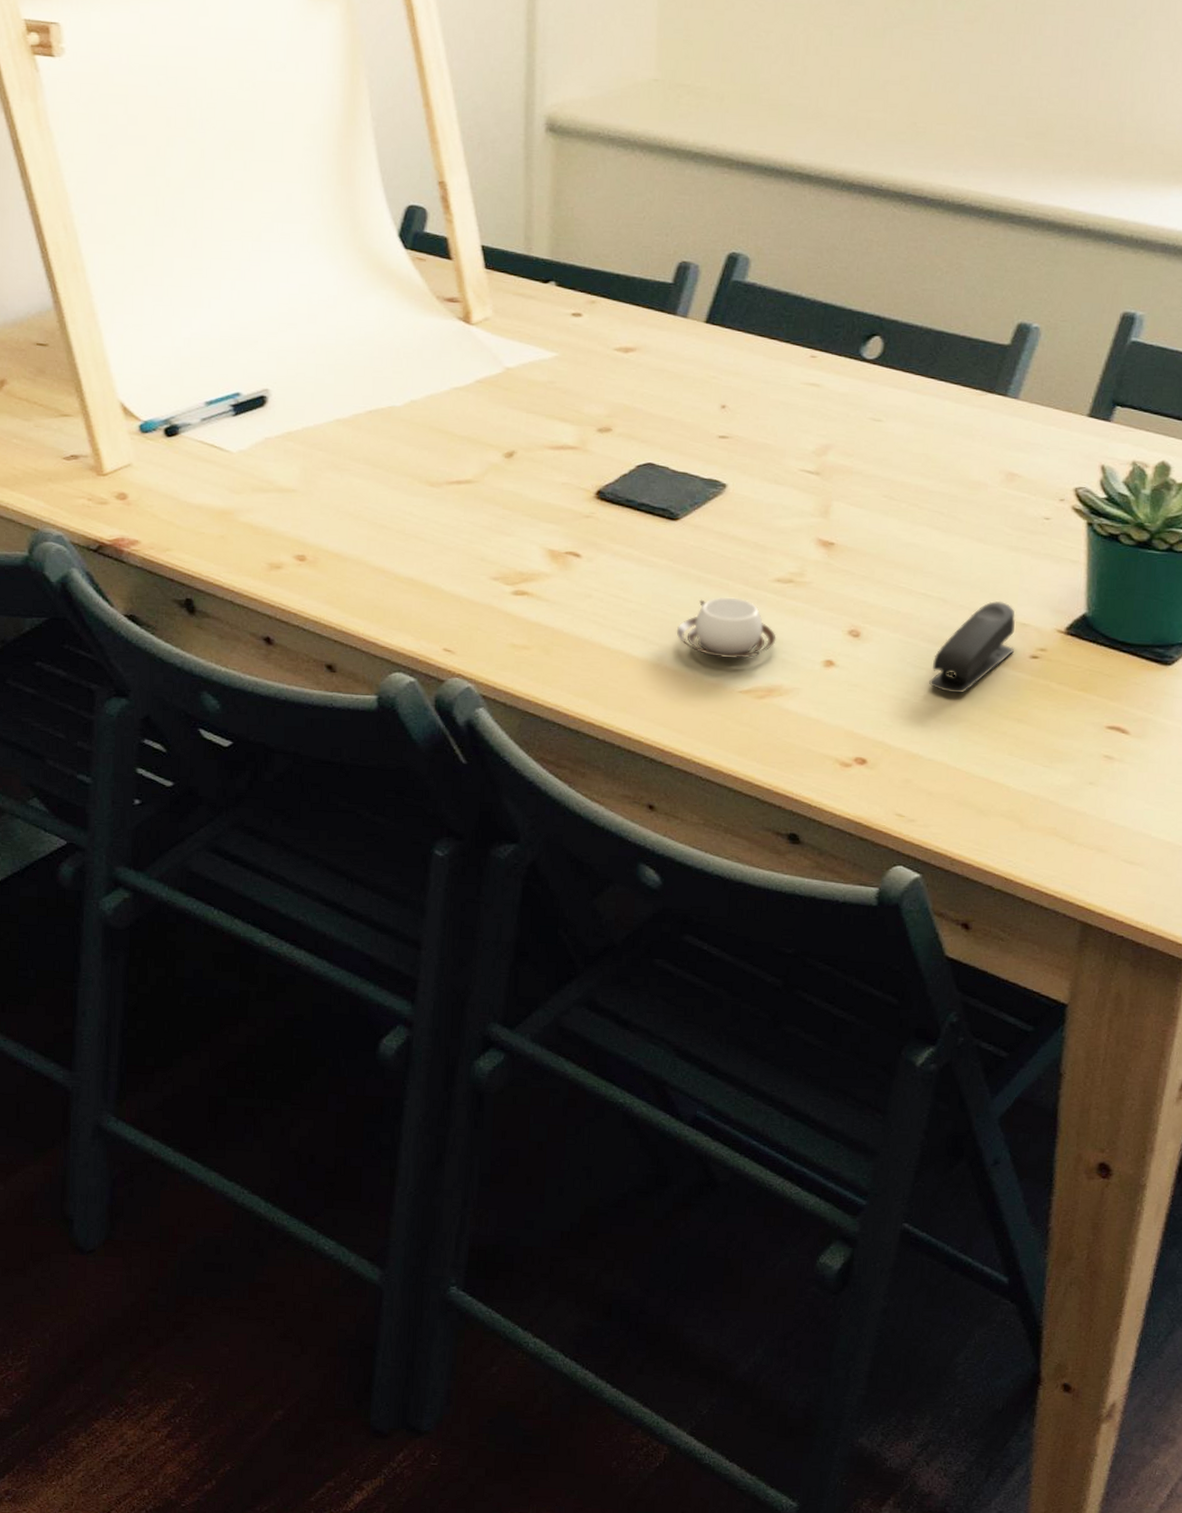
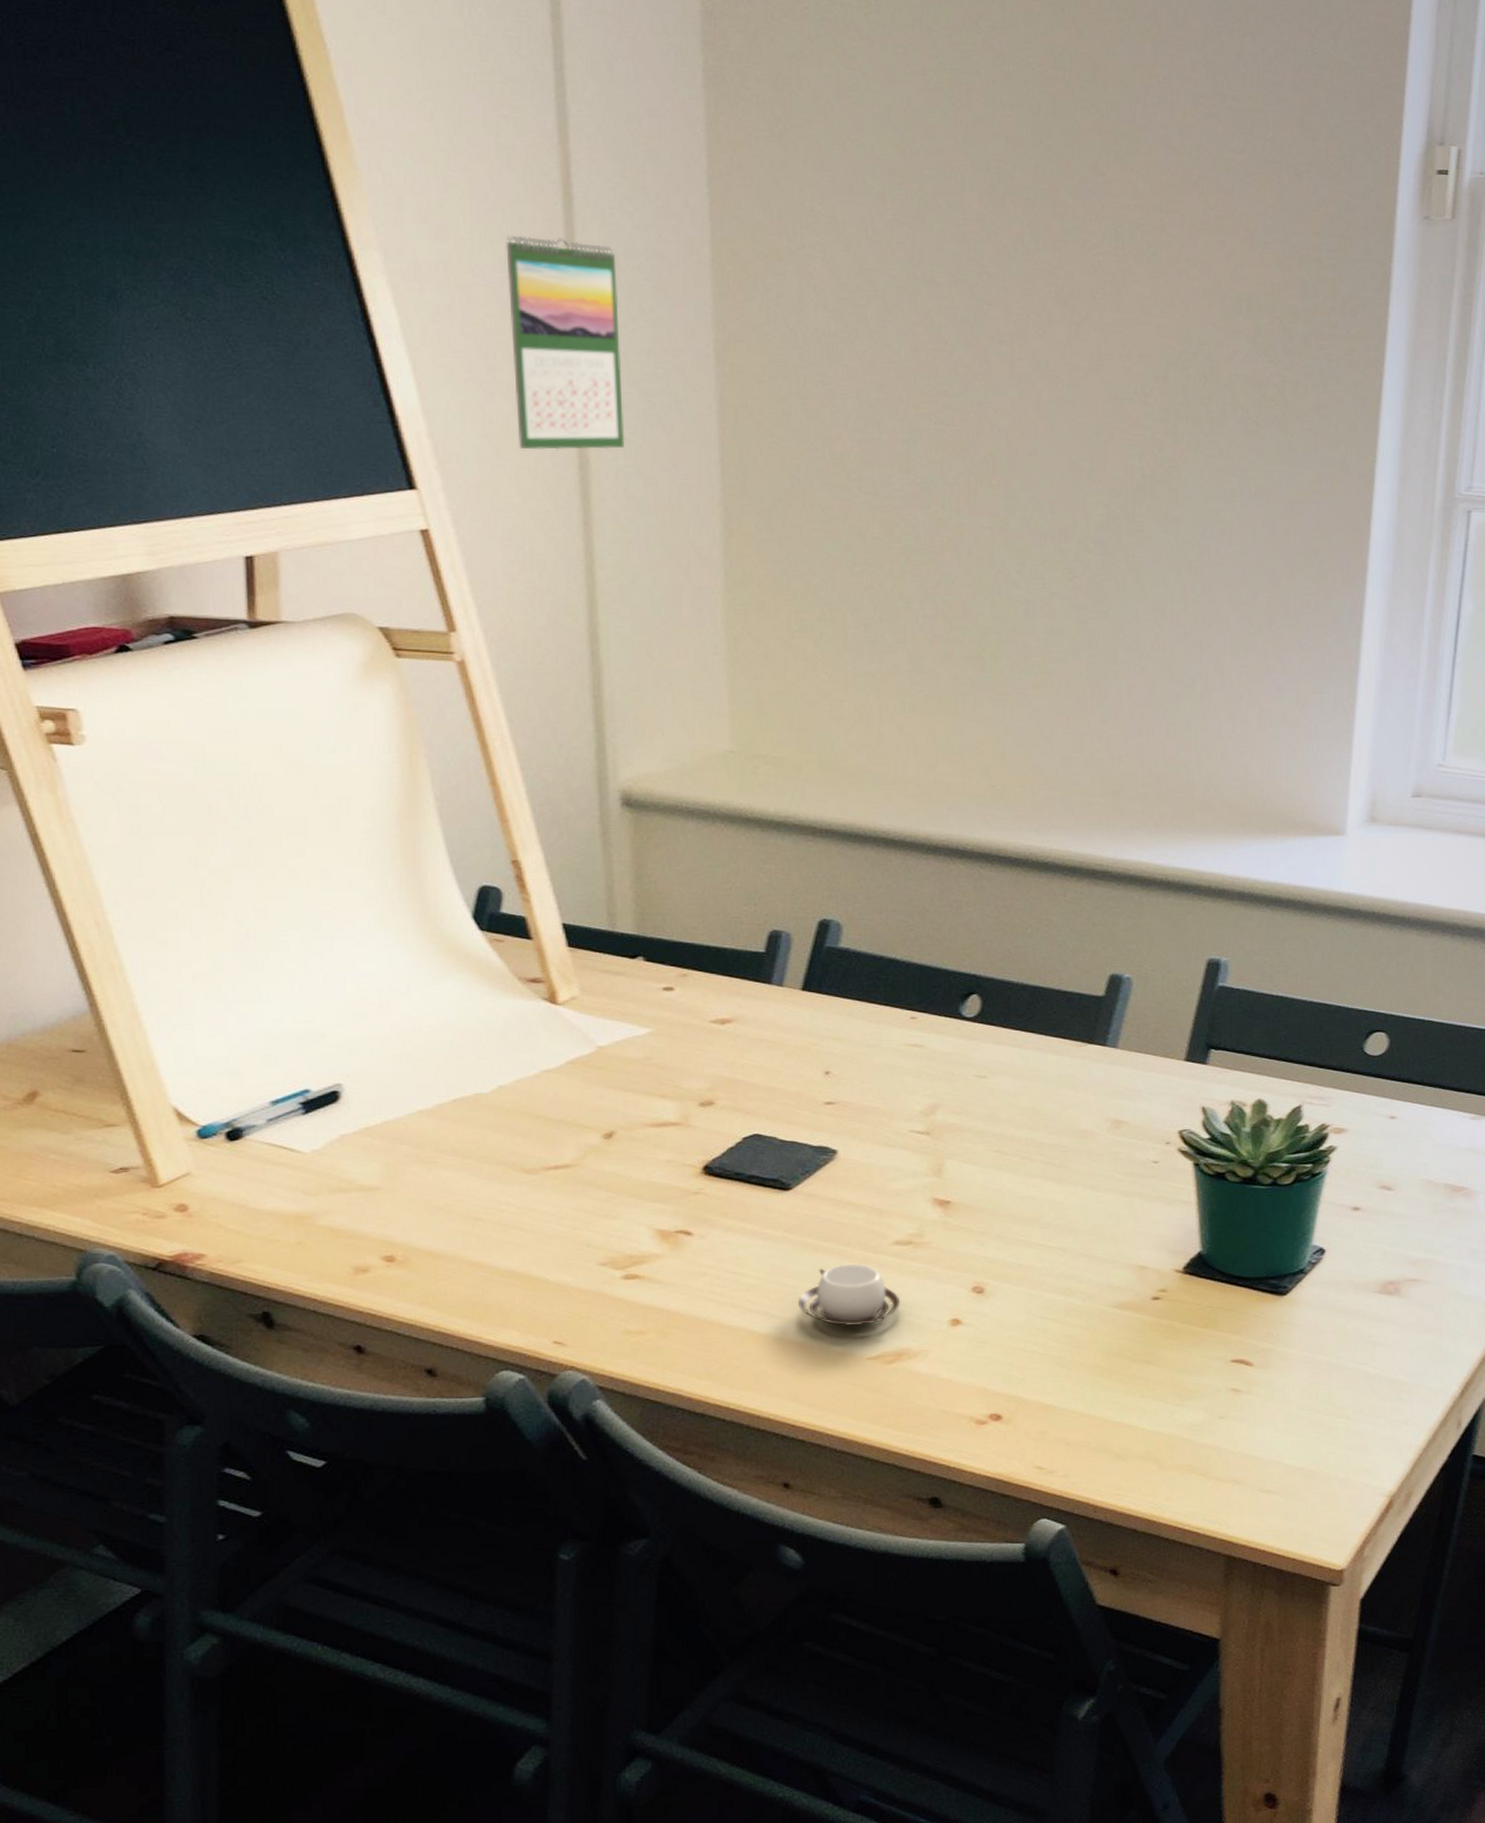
stapler: present [929,601,1015,694] -> none [1056,1247,1137,1341]

